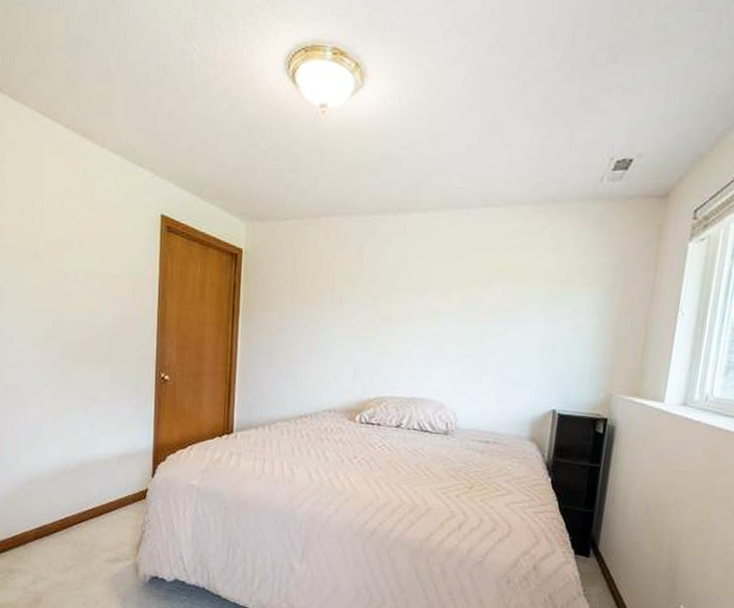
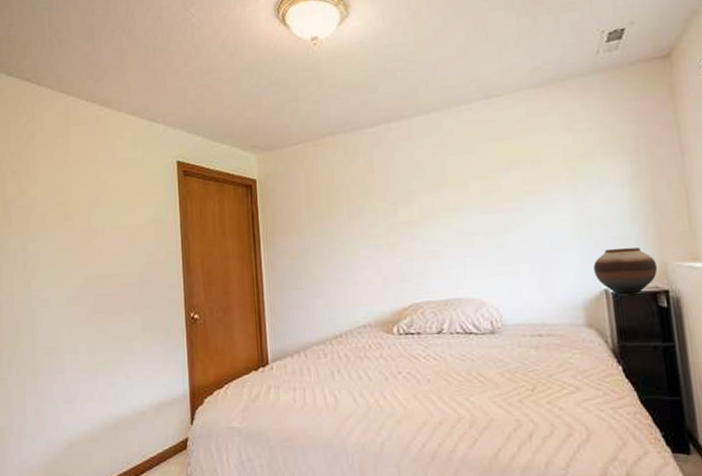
vase: none [547,374,603,418] -> present [594,248,657,295]

